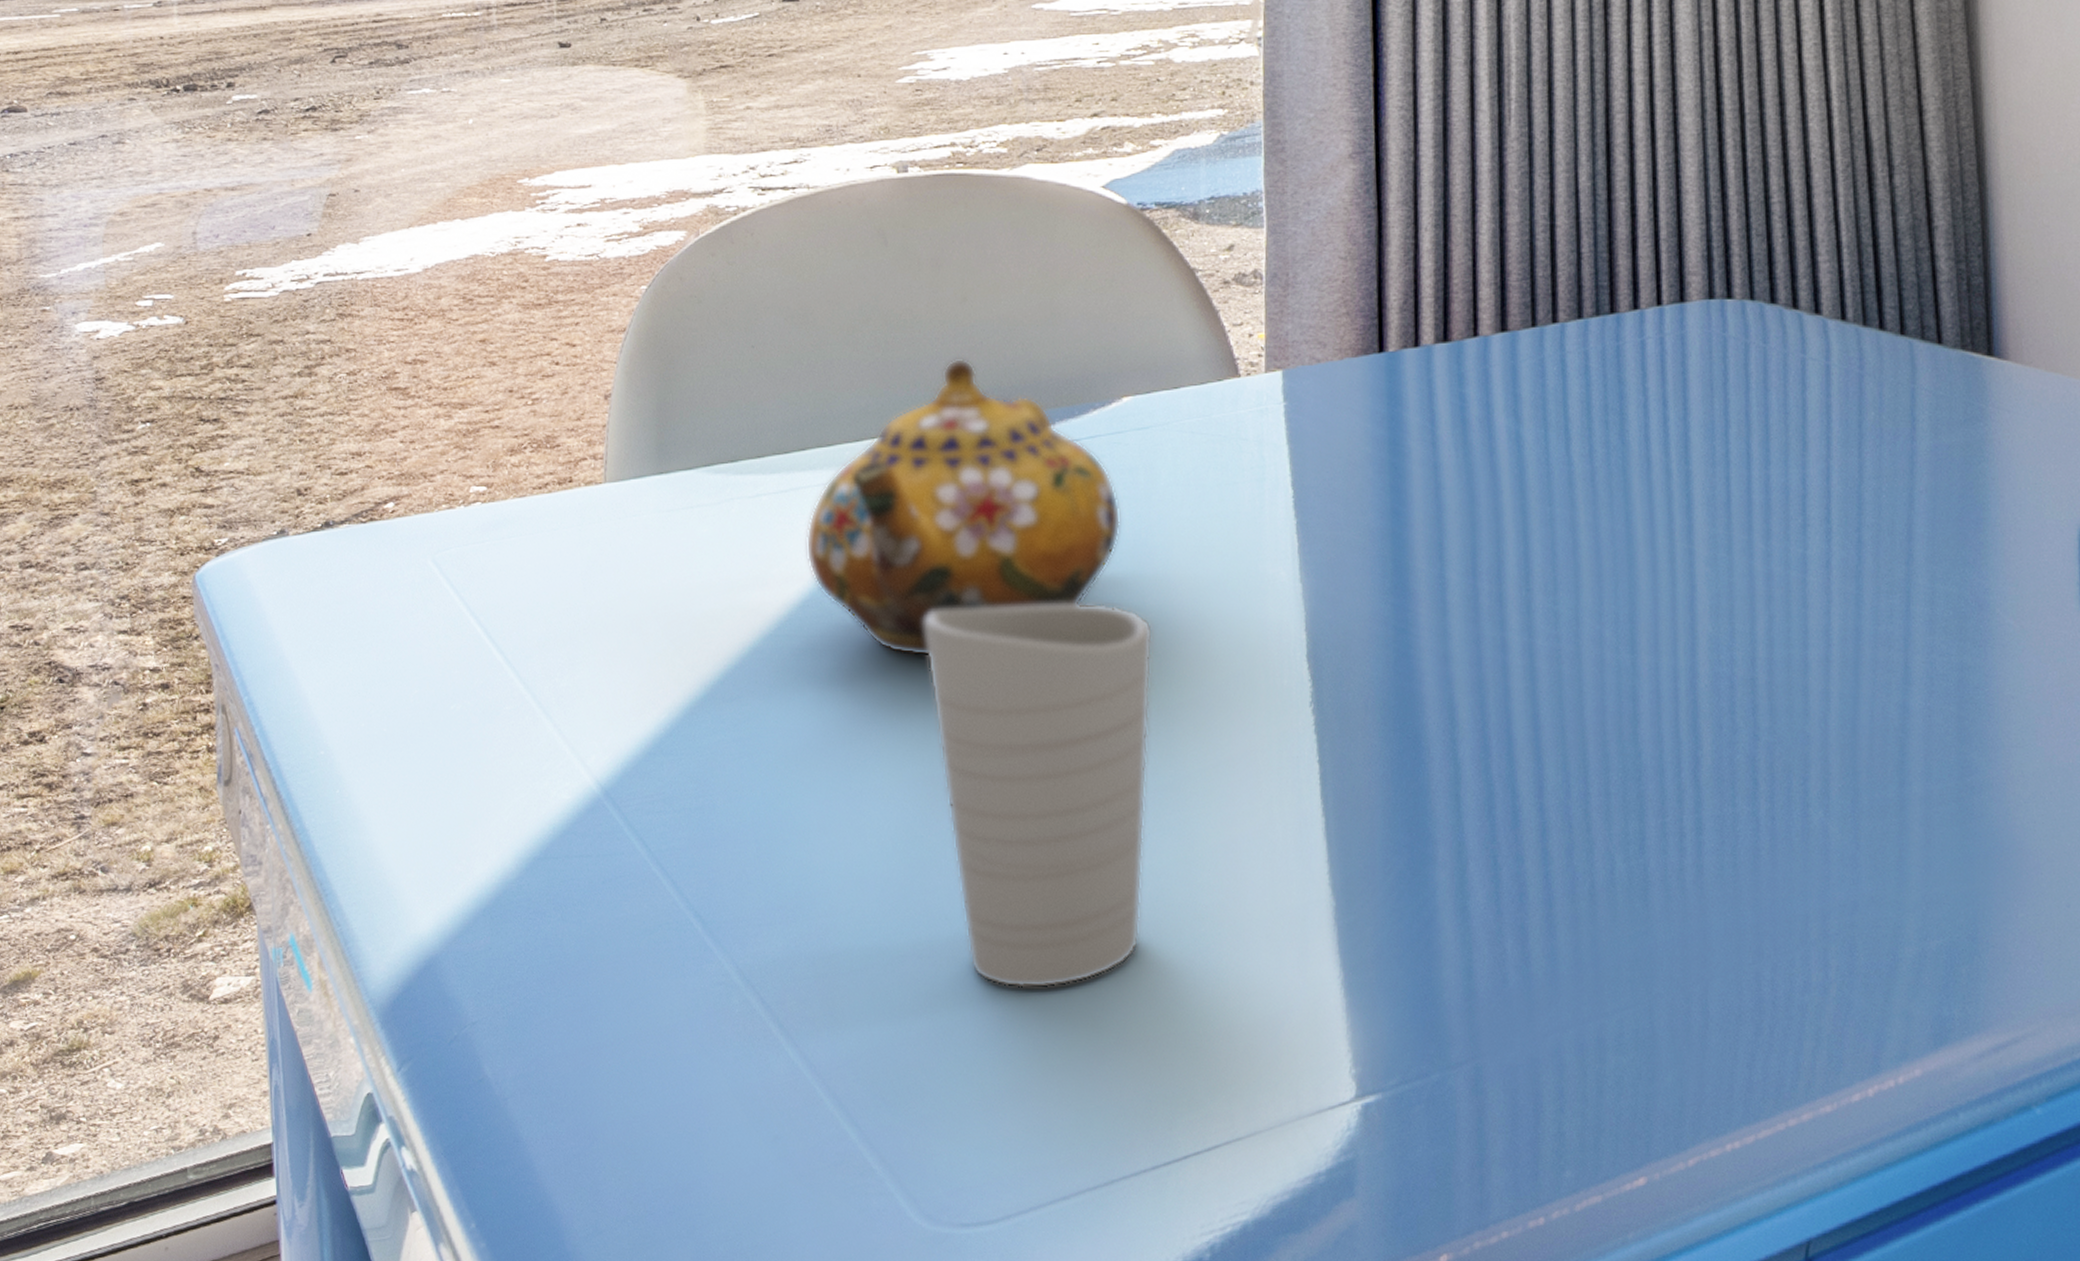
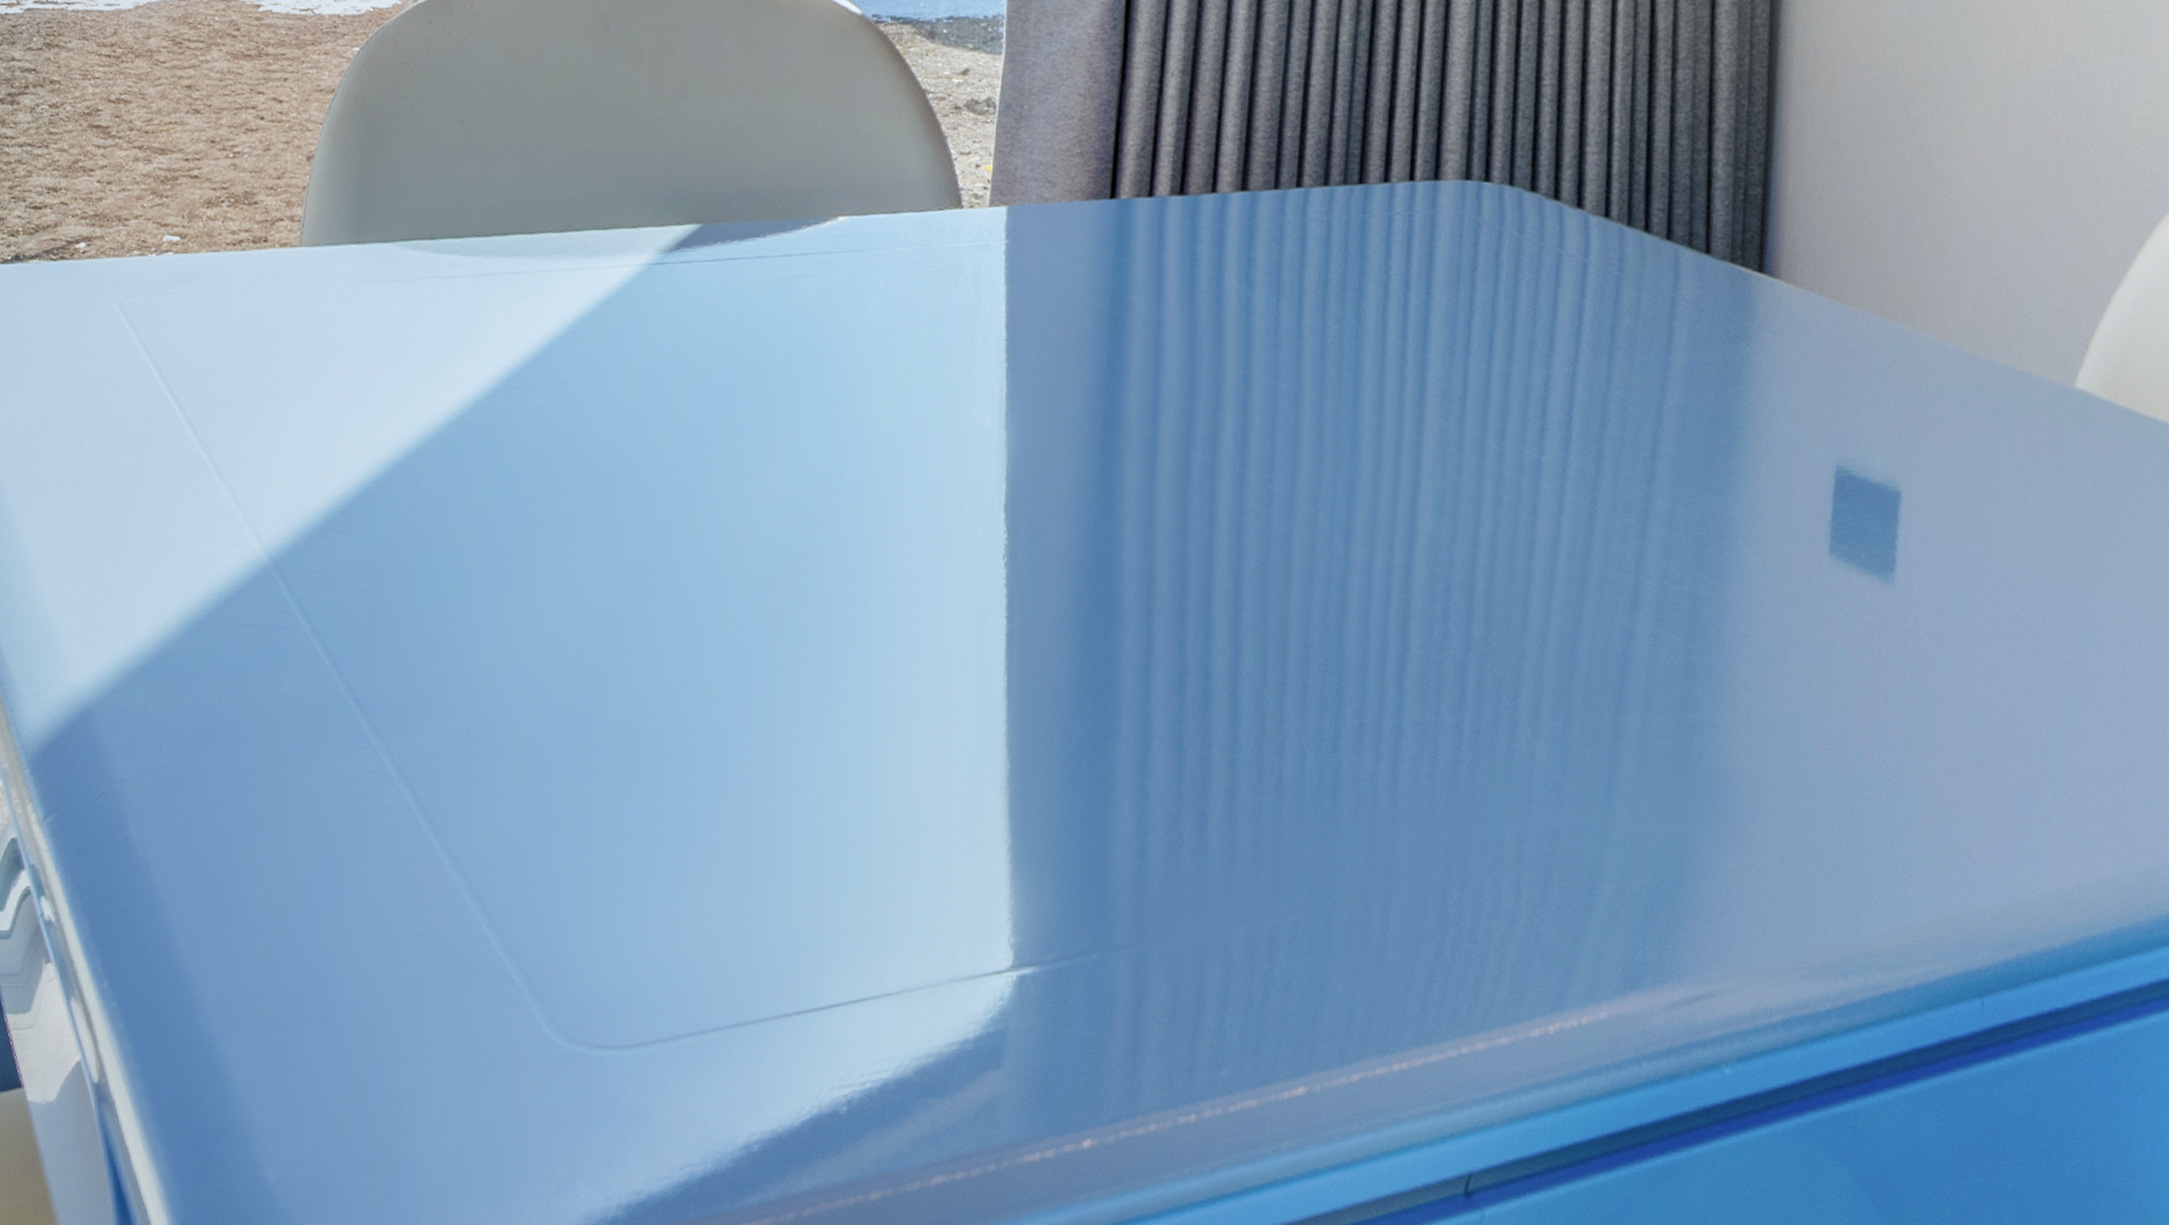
teapot: present [805,358,1121,656] -> none [498,157,826,462]
cup: present [924,601,1154,989] -> none [610,415,848,817]

